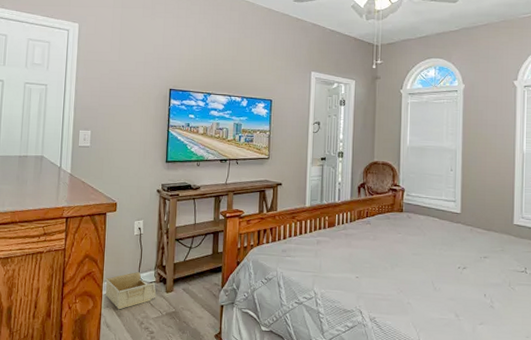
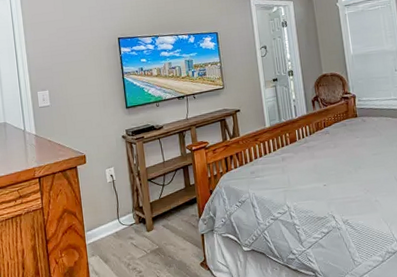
storage bin: present [104,271,156,310] -> none [86,216,138,256]

